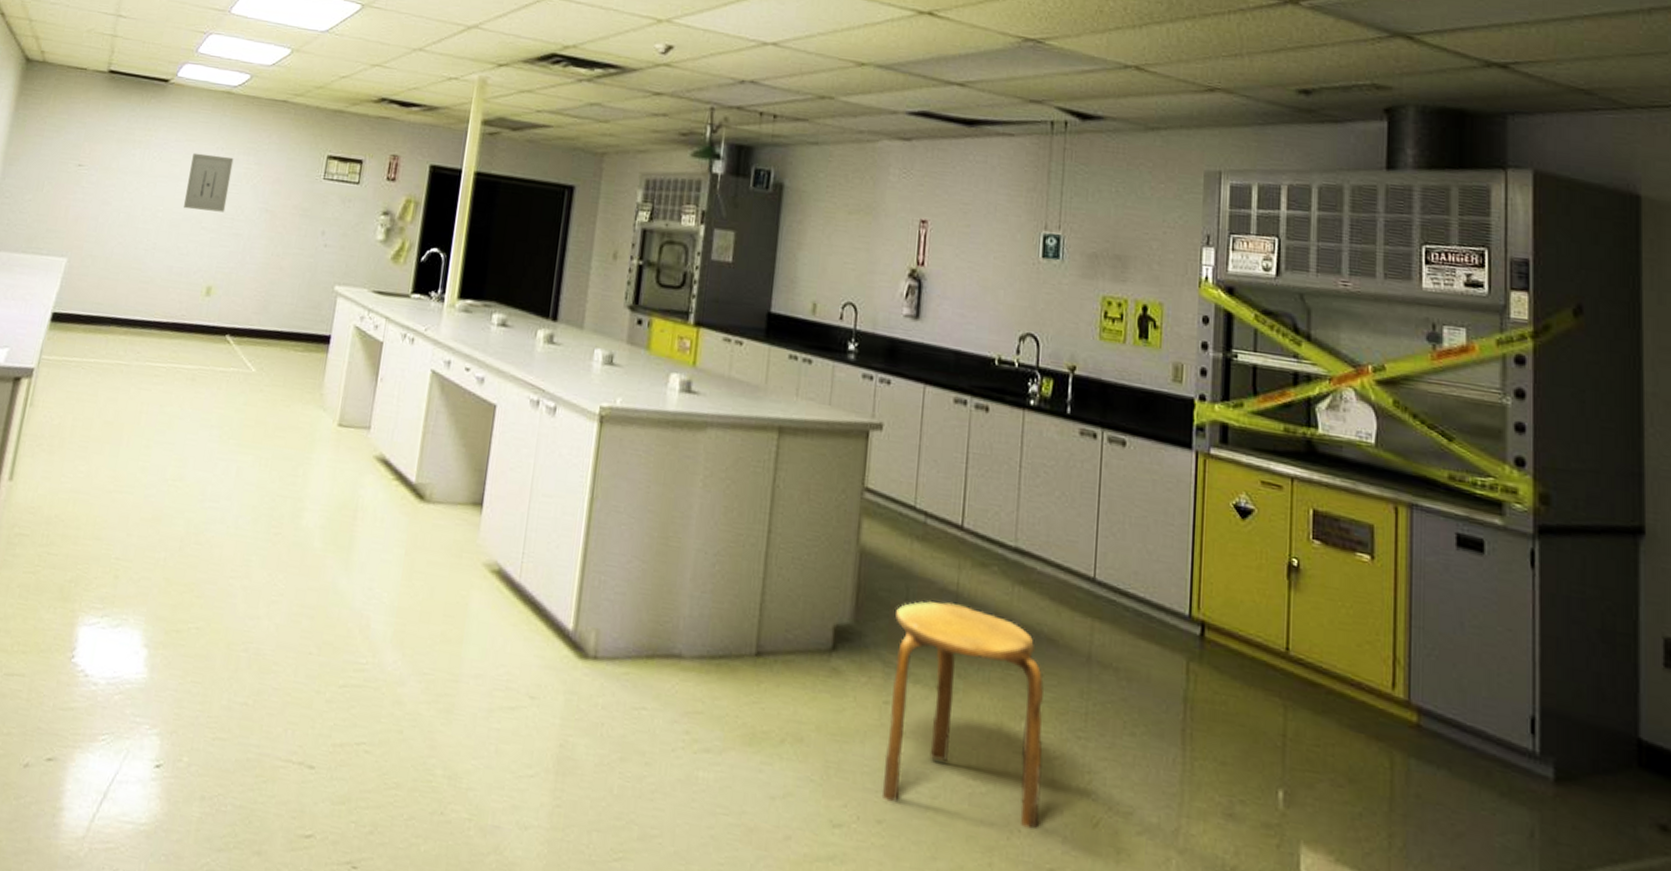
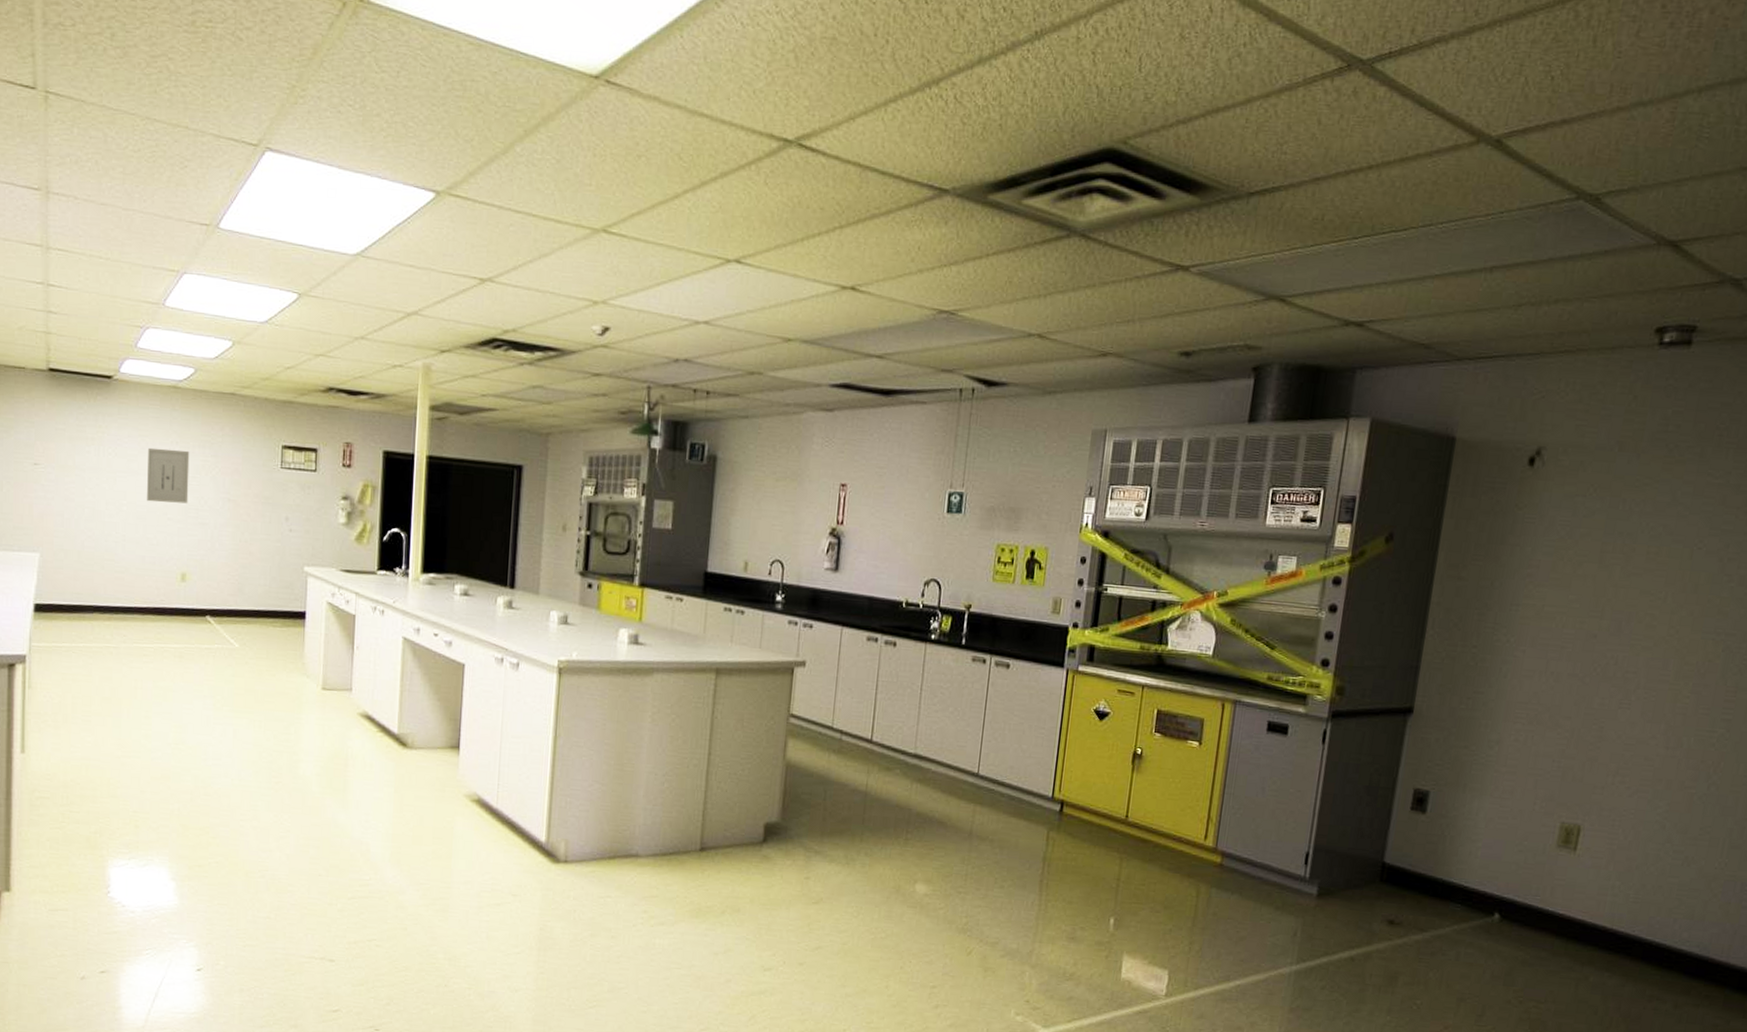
stool: present [881,601,1044,830] -> none [803,799,934,960]

